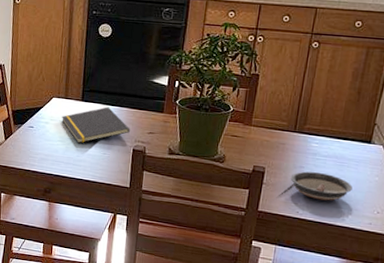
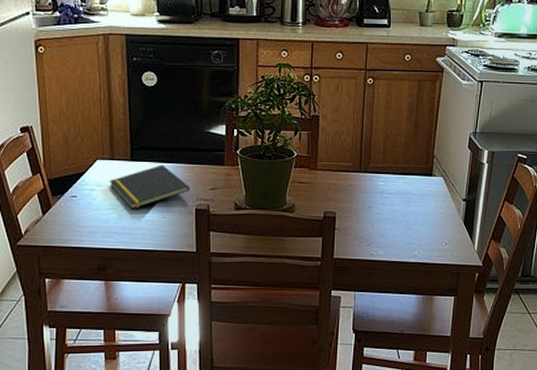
saucer: present [290,171,353,201] -> none [361,210,420,239]

